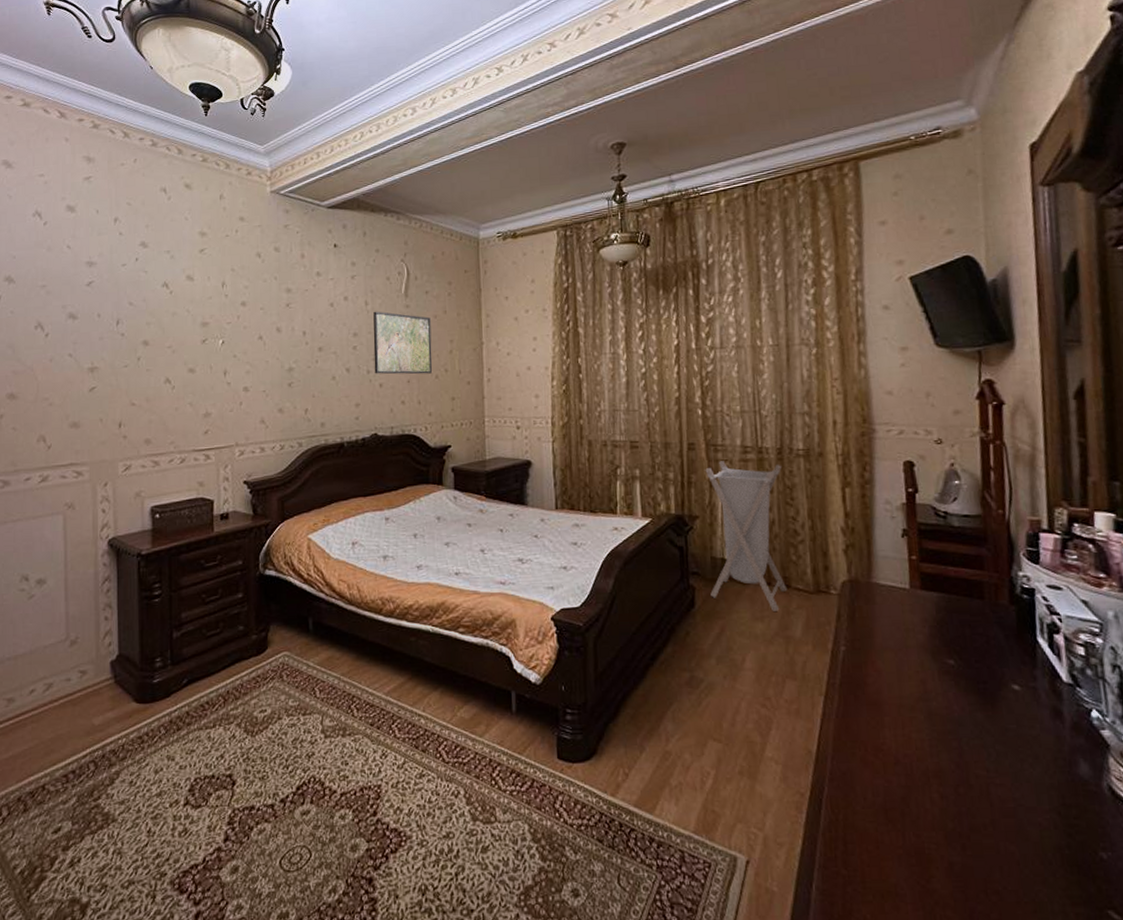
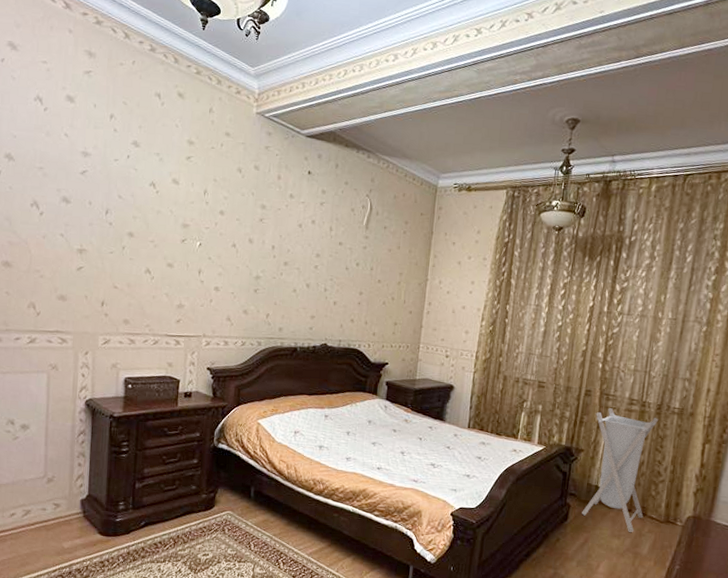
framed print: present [373,311,433,375] -> none [331,237,386,300]

